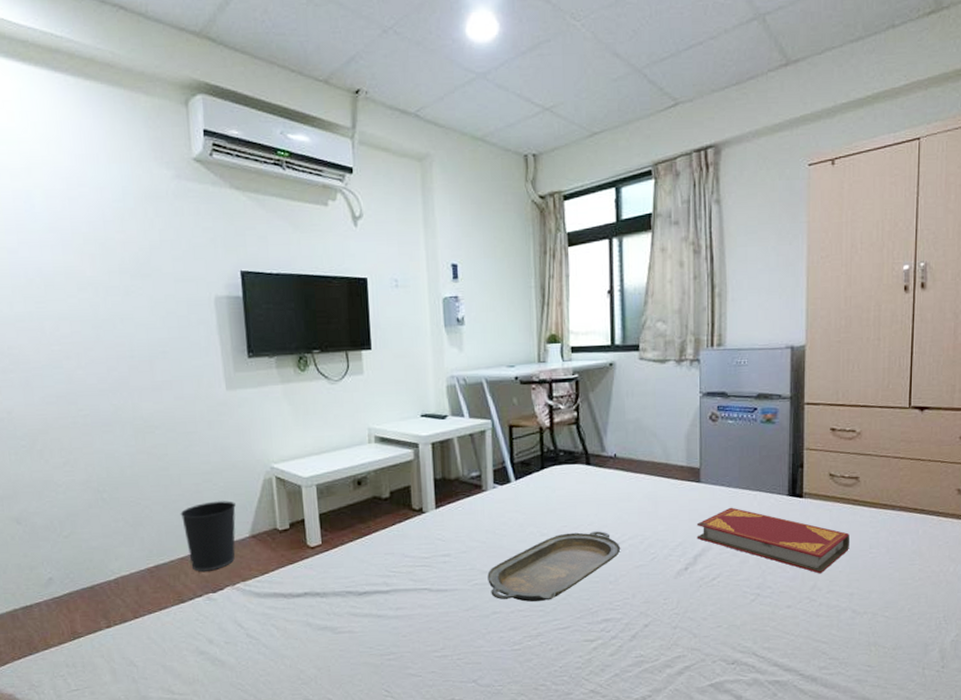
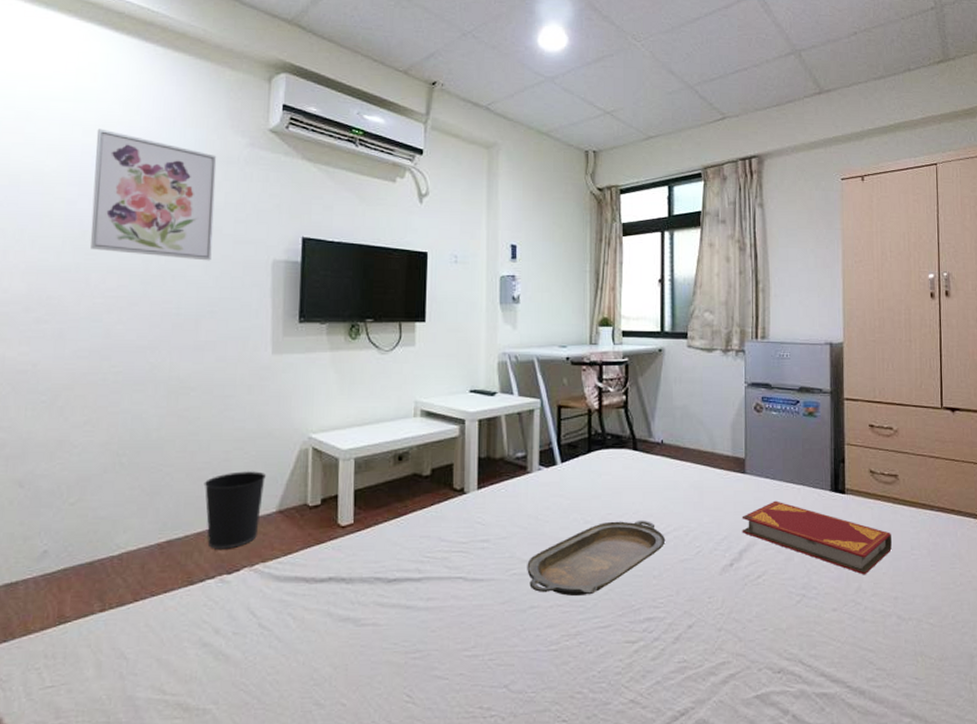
wall art: none [23,171,155,302] -> present [90,128,217,261]

